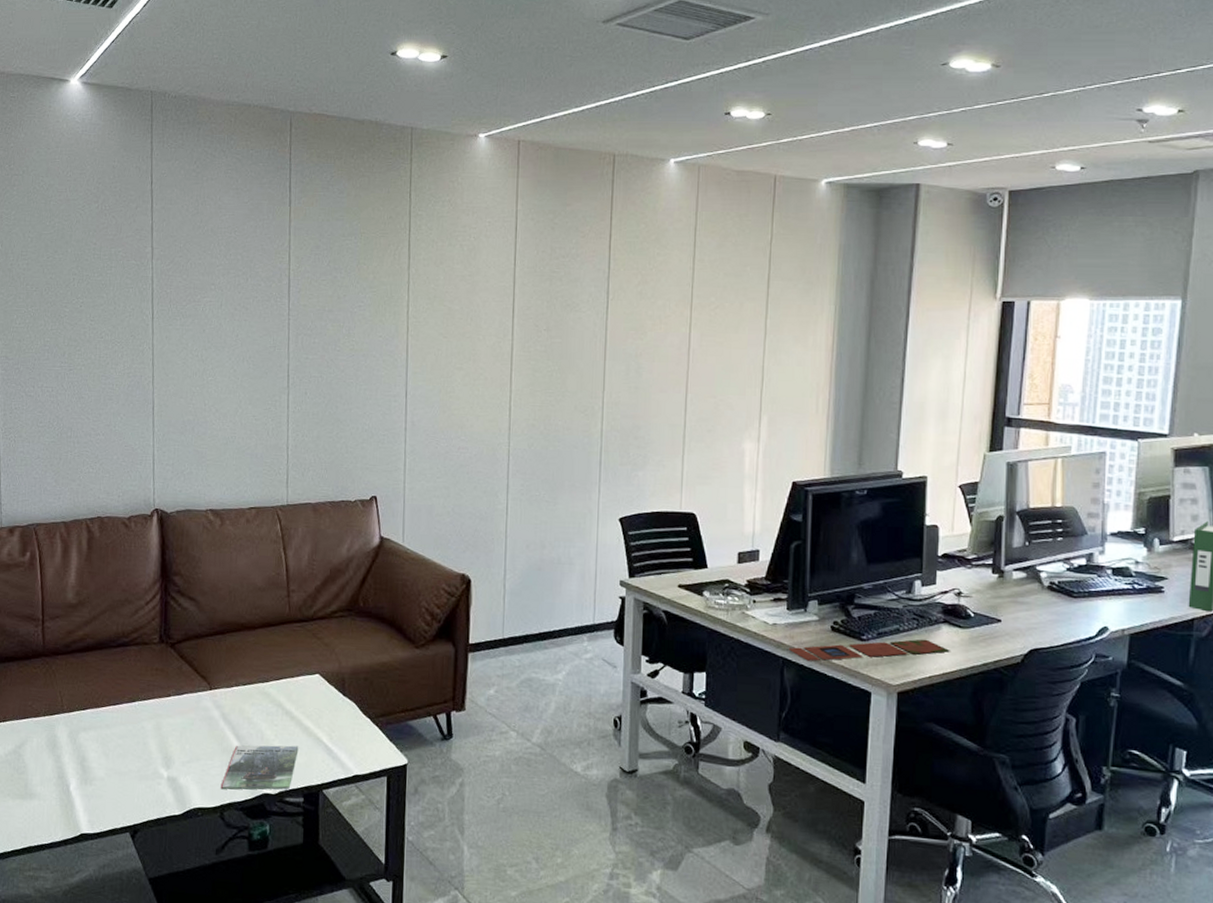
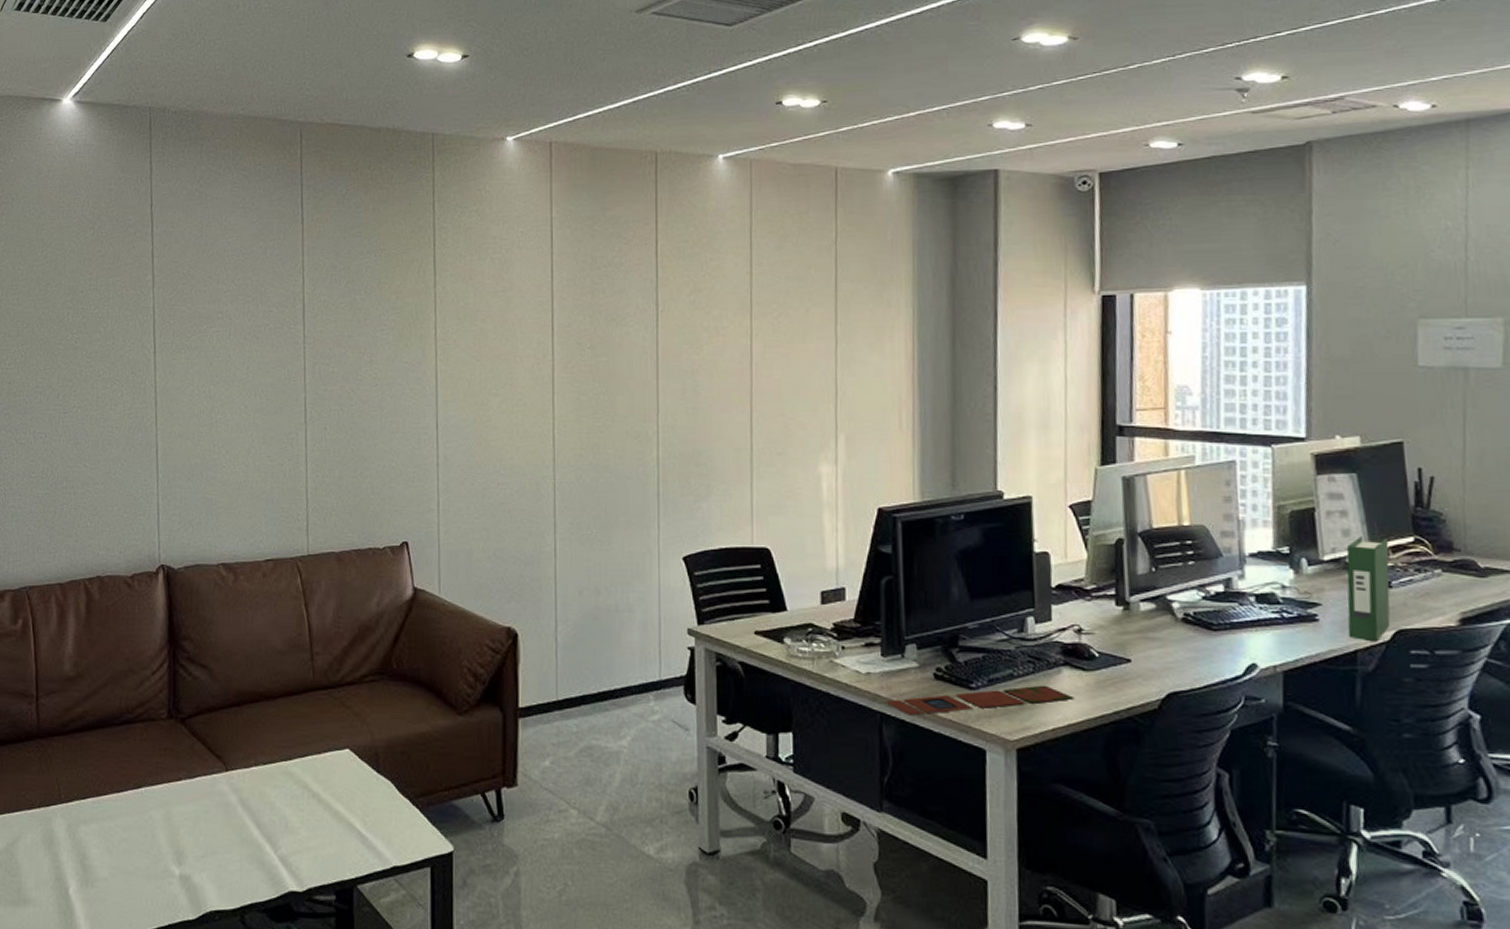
magazine: present [220,745,299,790] -> none [240,833,328,888]

